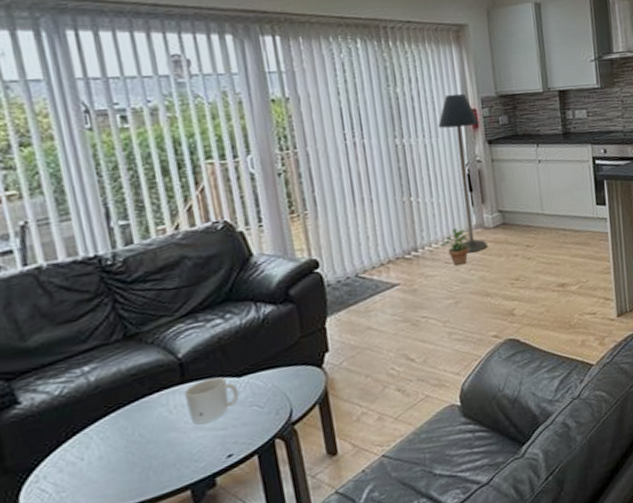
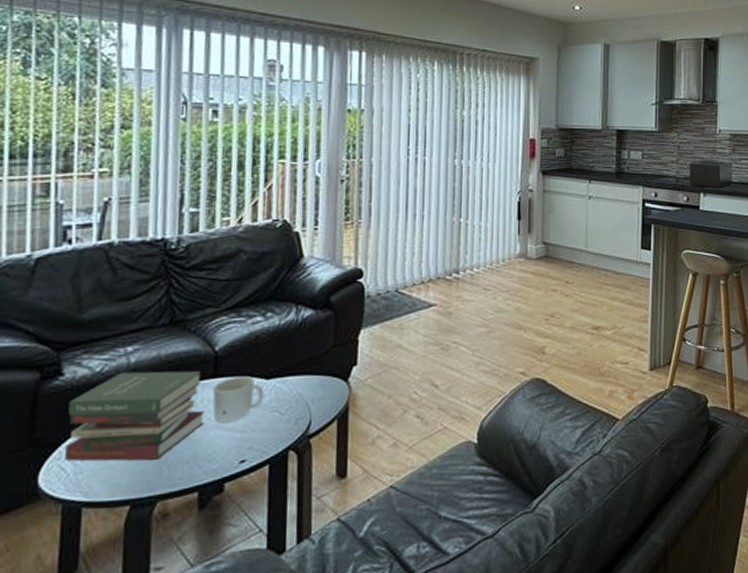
books: none [33,379,182,483] -> present [64,370,204,462]
floor lamp: present [438,93,487,253] -> none [497,122,537,282]
potted plant: present [441,228,469,266] -> none [482,255,510,294]

